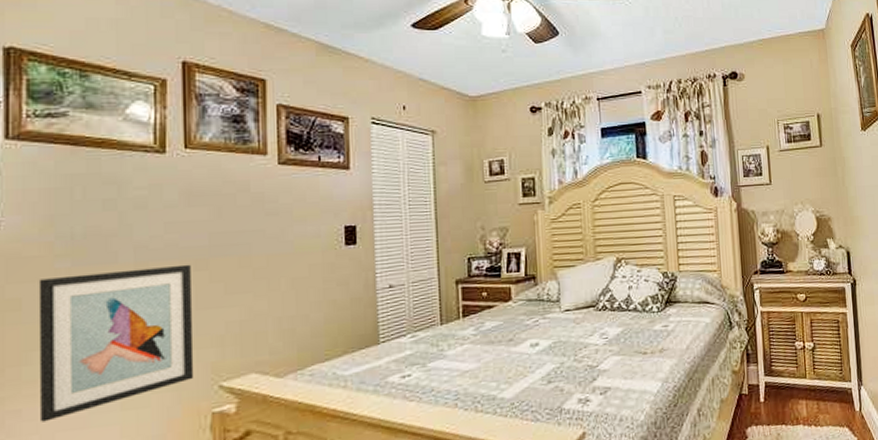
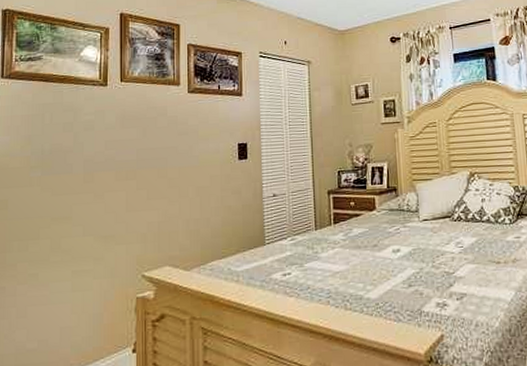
wall art: present [38,264,194,422] -> none [16,174,124,298]

